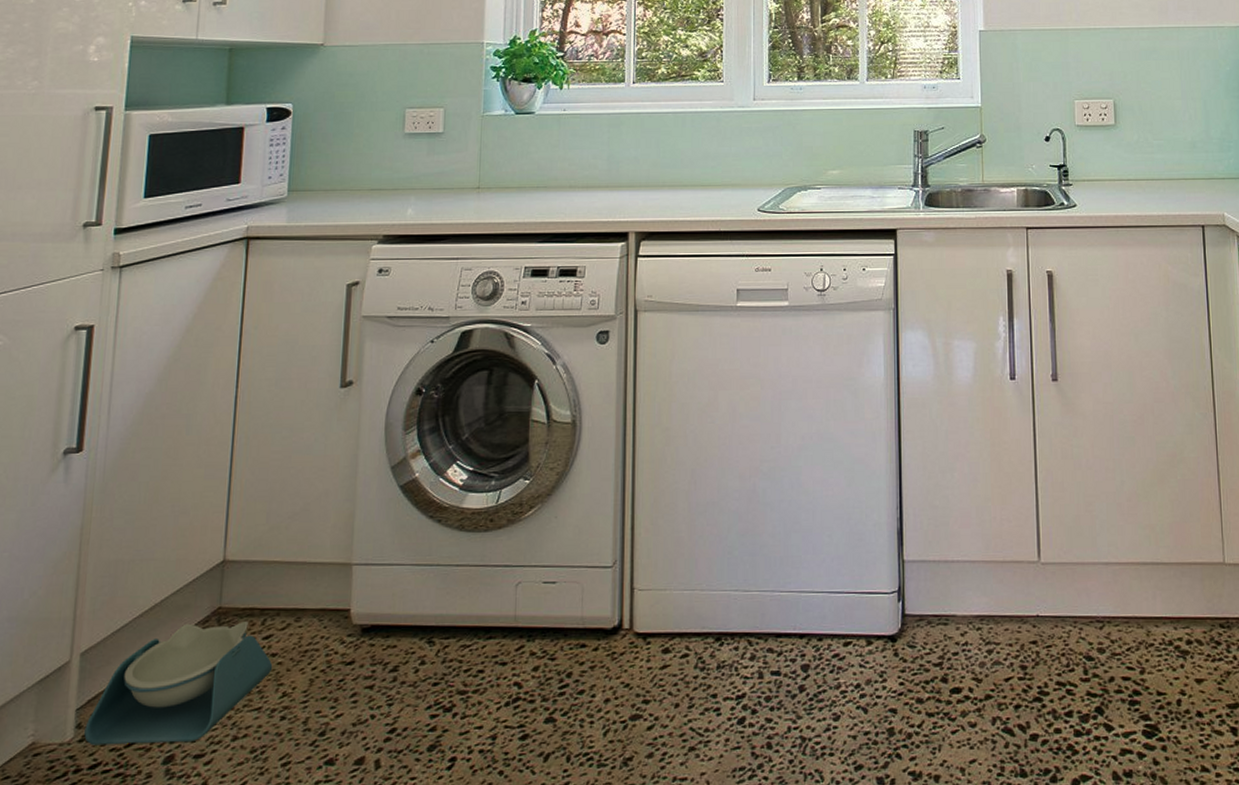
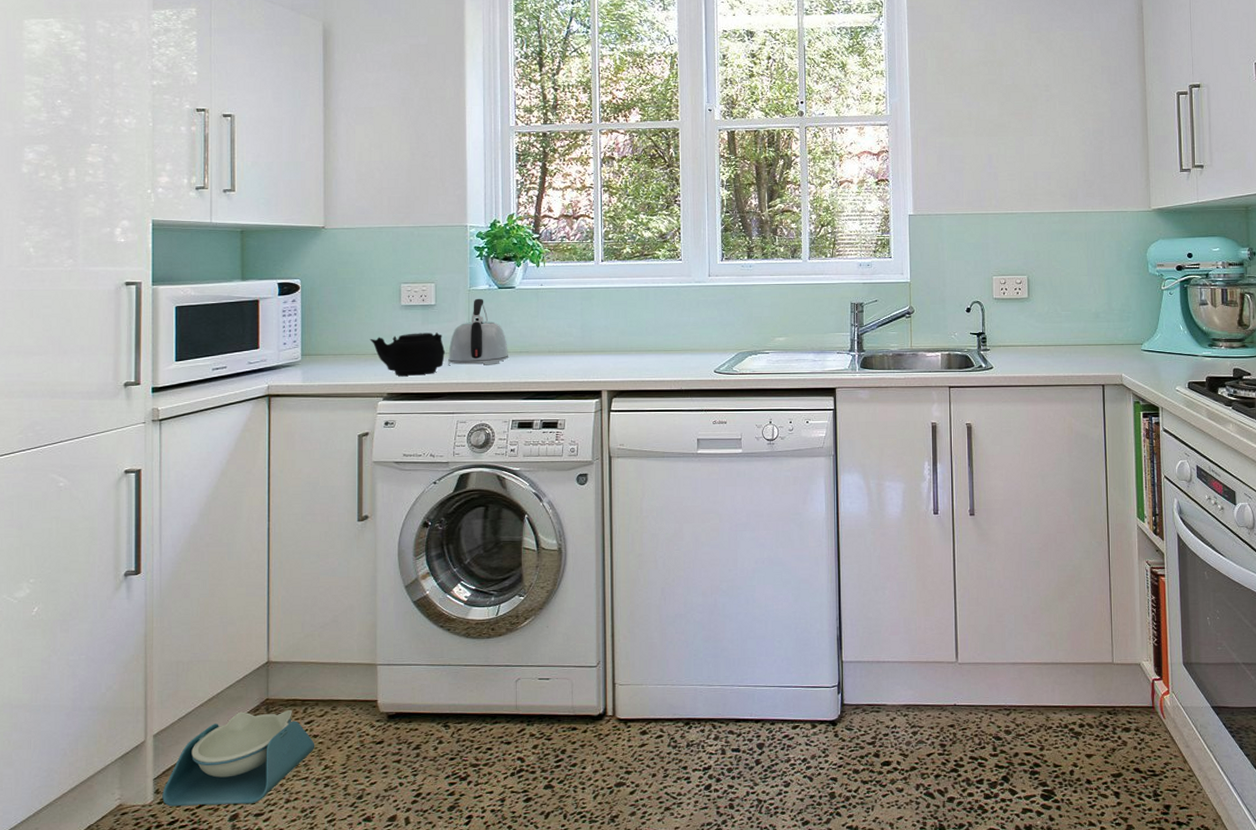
teapot: none [367,165,453,216] -> present [370,332,446,377]
kettle: none [455,125,525,203] -> present [448,298,509,365]

